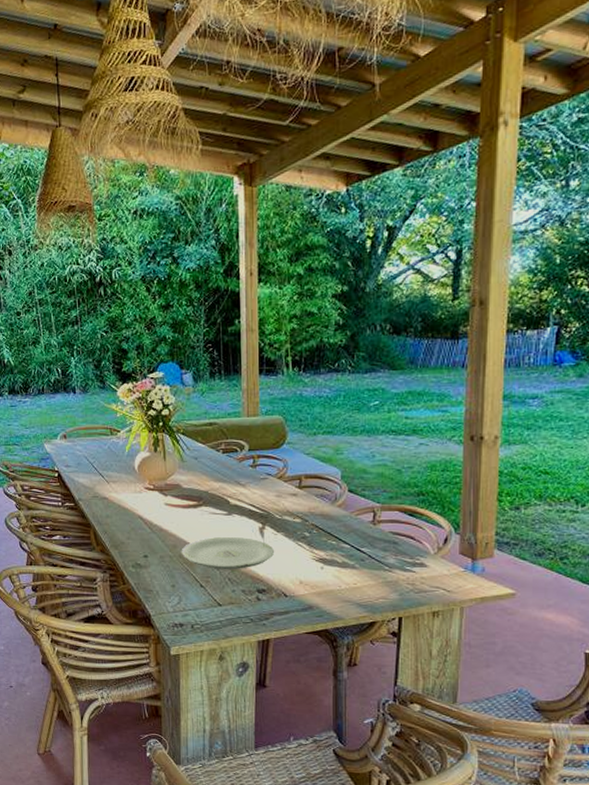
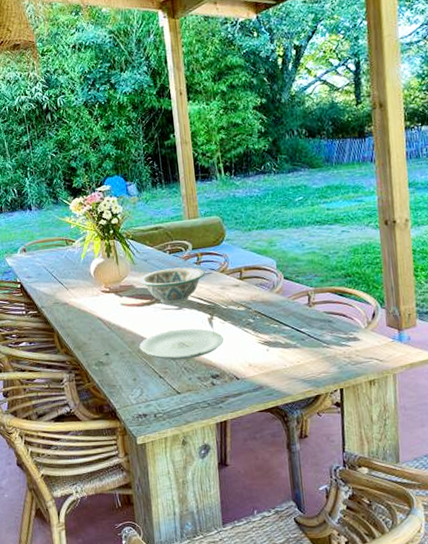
decorative bowl: none [186,469,261,509] -> present [138,267,205,305]

